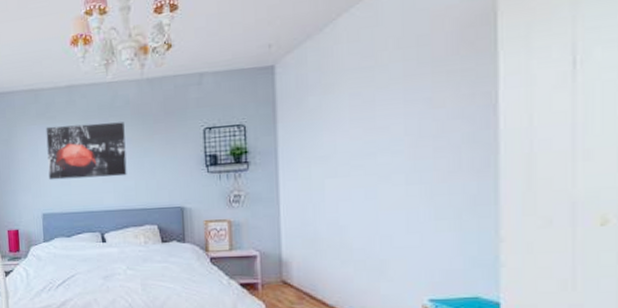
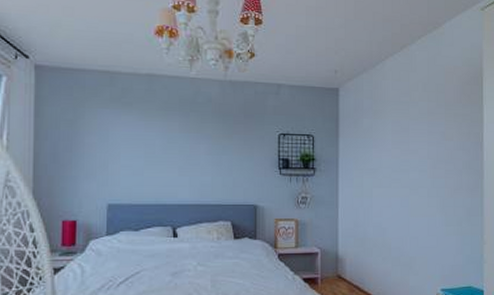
wall art: present [46,122,127,180] -> none [119,112,205,171]

